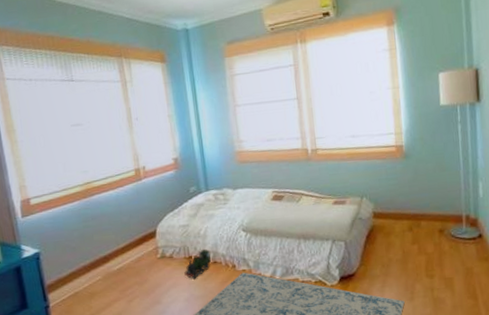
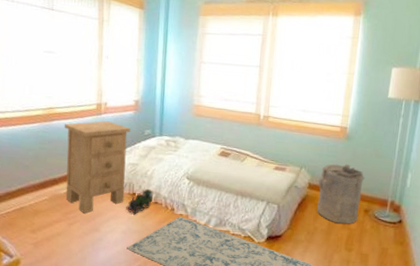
nightstand: none [104,185,181,287] -> present [64,121,131,214]
laundry hamper: none [383,184,434,250] -> present [317,164,365,224]

